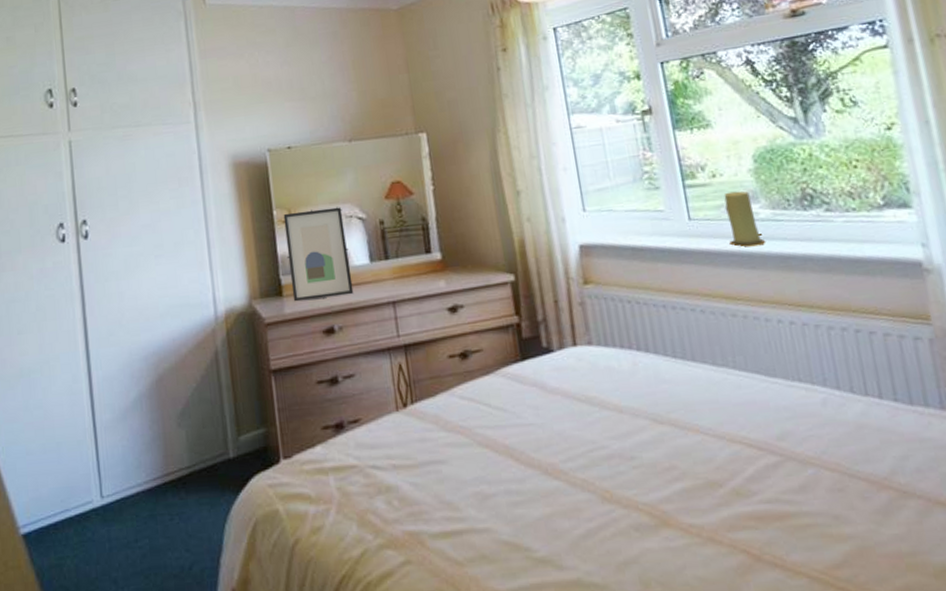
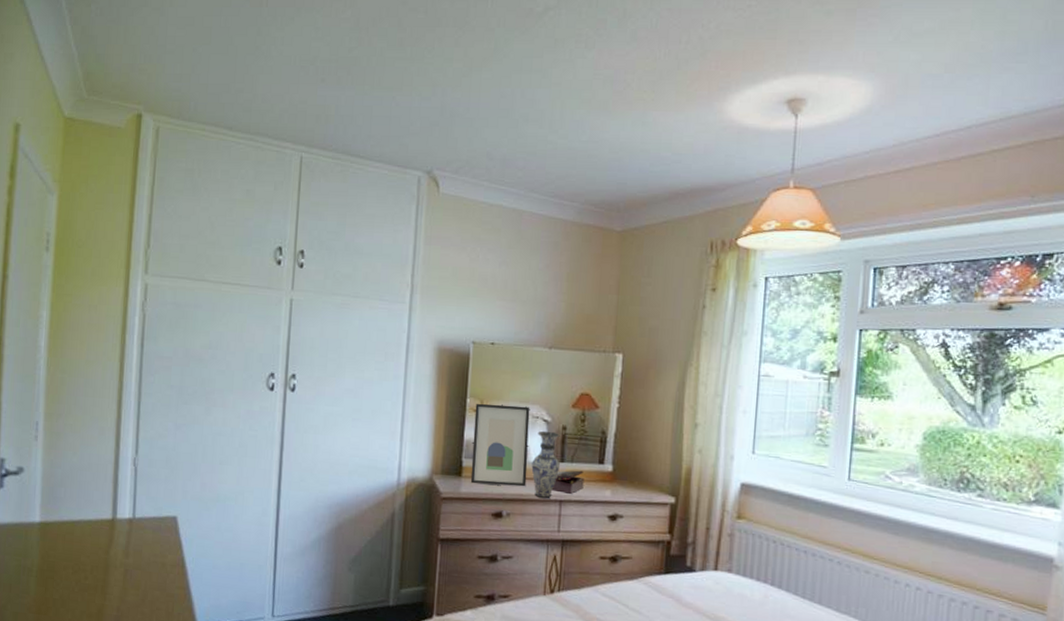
vase: none [354,228,386,304] -> present [531,430,561,499]
jewelry box: none [381,264,415,293] -> present [551,470,584,494]
candle: present [724,191,766,247] -> none [880,462,915,516]

